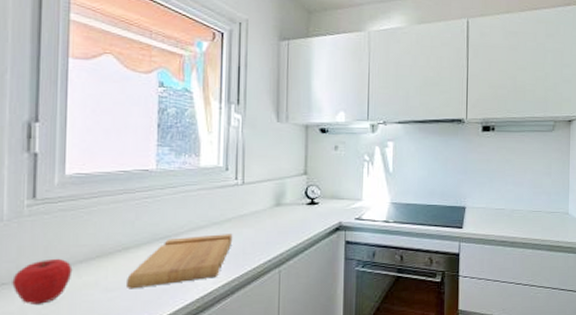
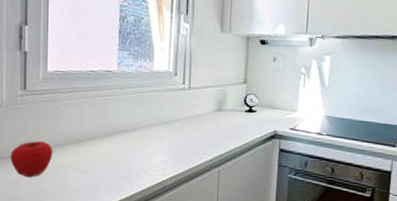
cutting board: present [127,234,233,289] -> none [94,132,180,173]

